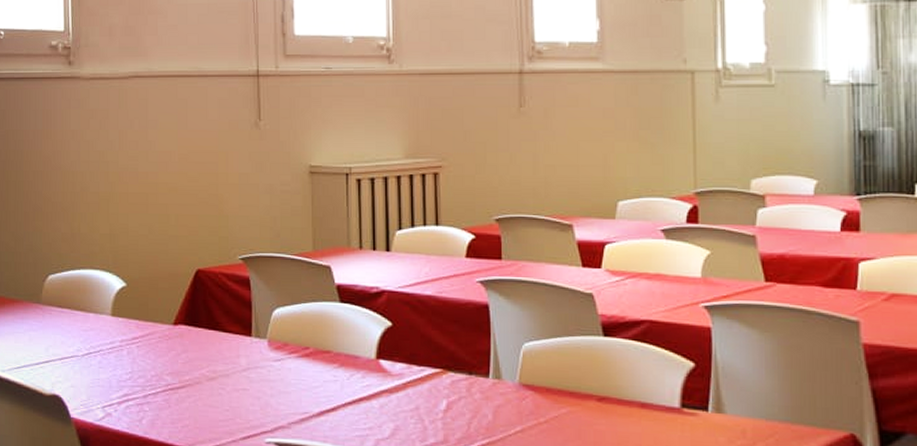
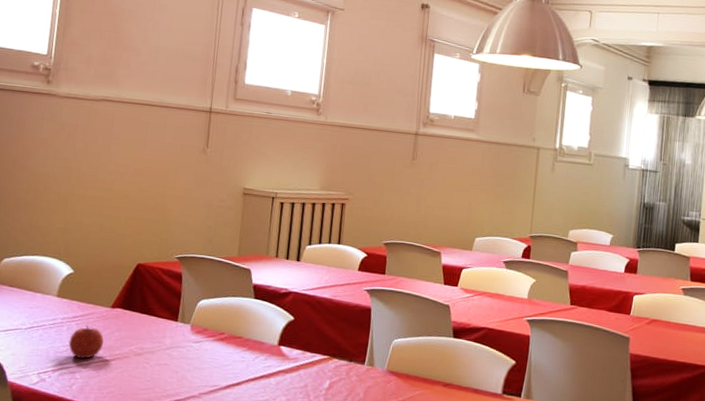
fruit: none [131,347,170,388] -> present [68,325,104,359]

